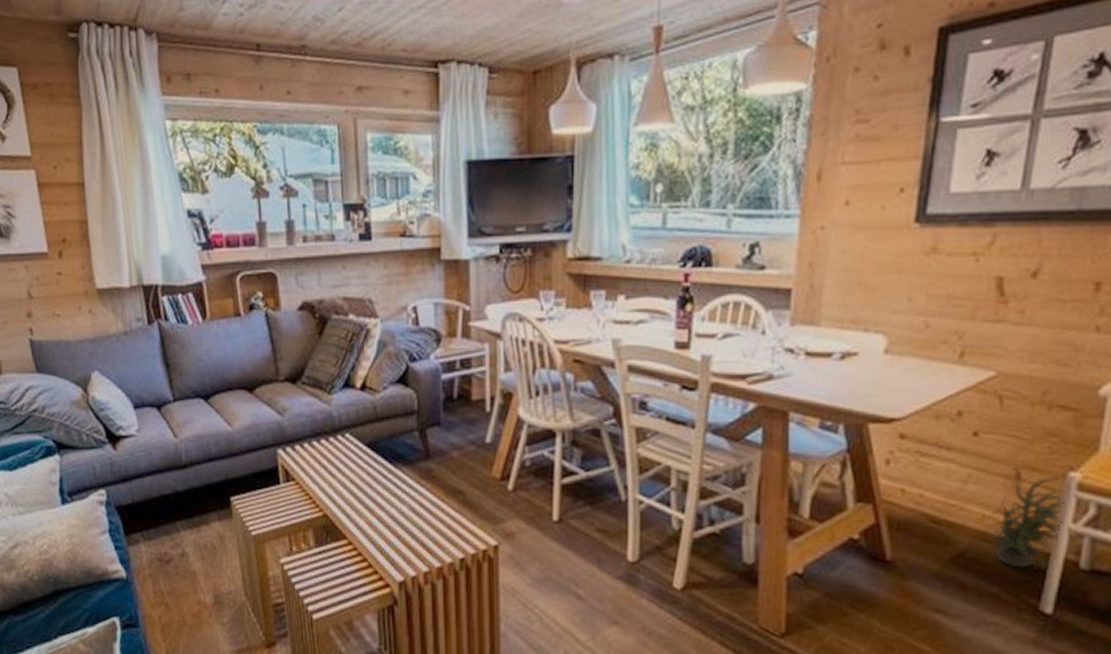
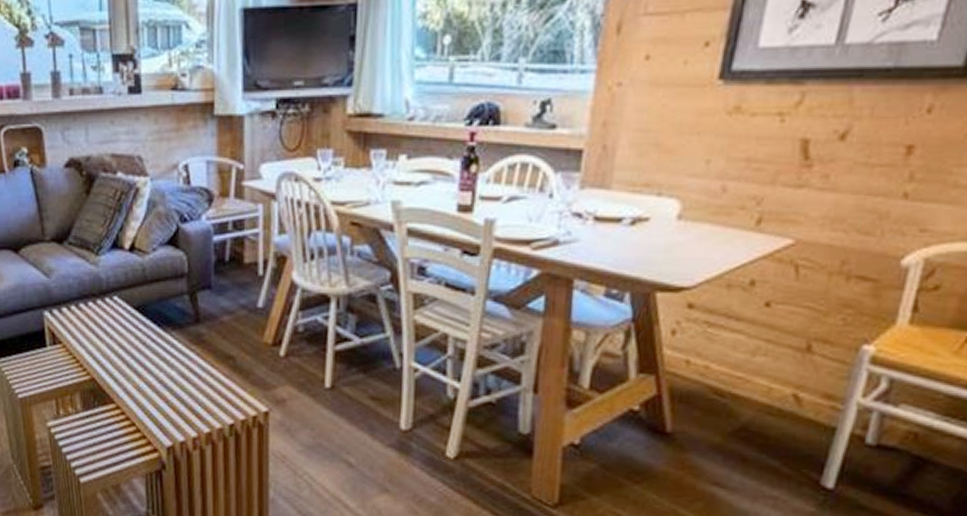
potted plant: present [983,467,1077,569] -> none [769,340,867,443]

